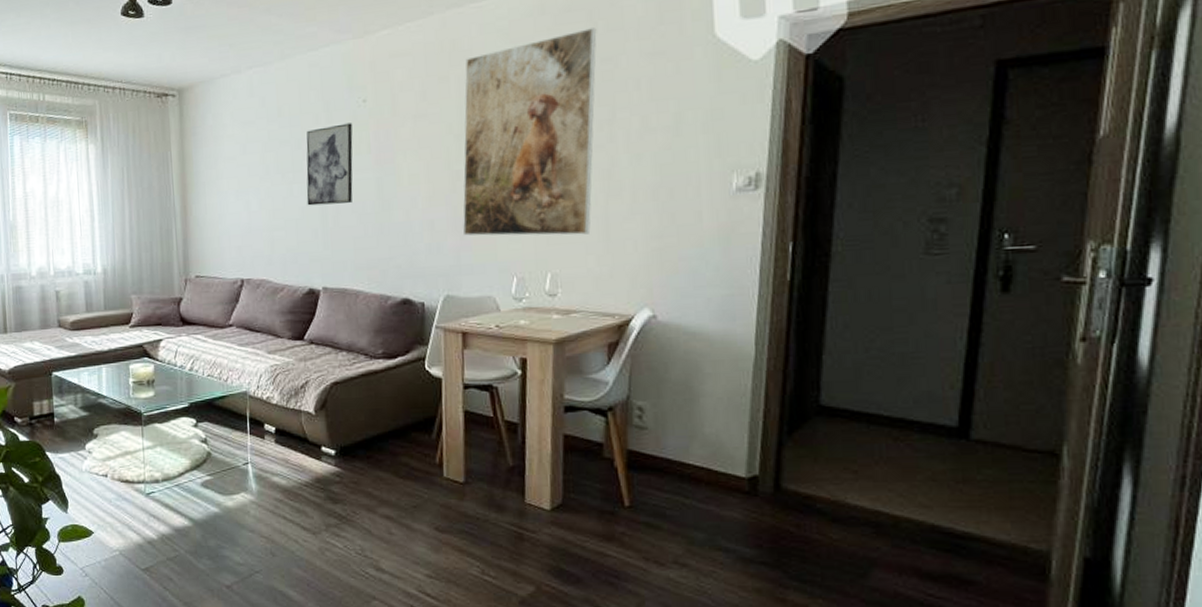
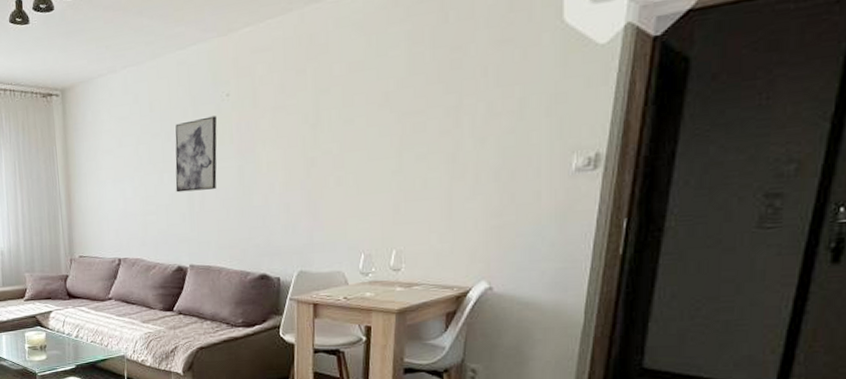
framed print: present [463,28,597,236] -> none [316,18,448,217]

